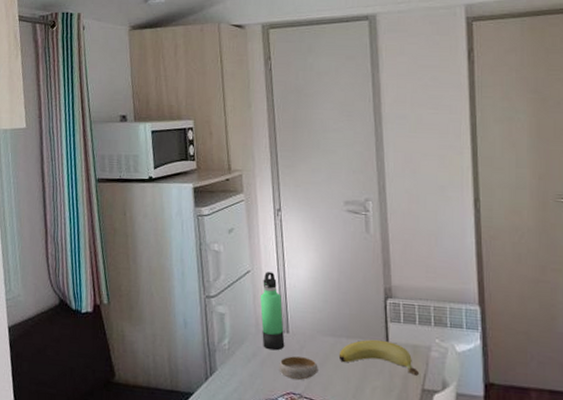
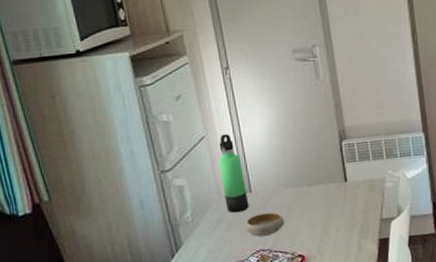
banana: present [338,339,420,376] -> none [302,181,378,210]

